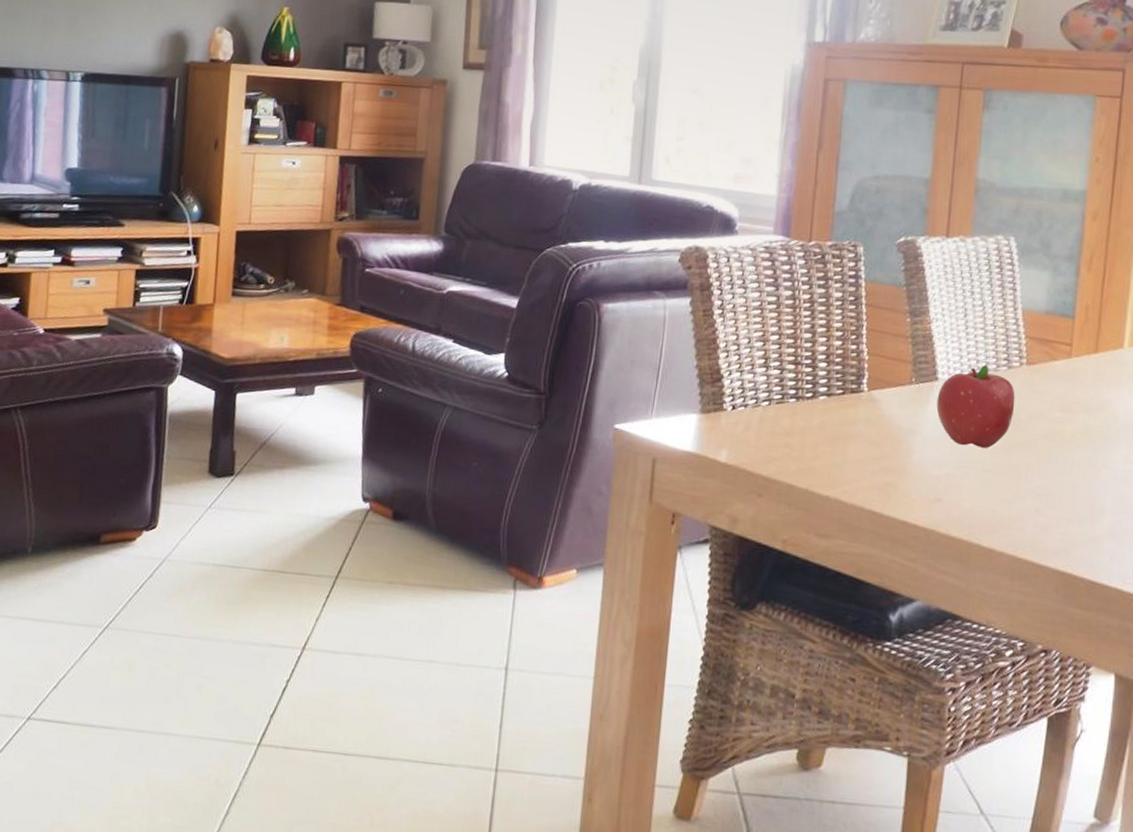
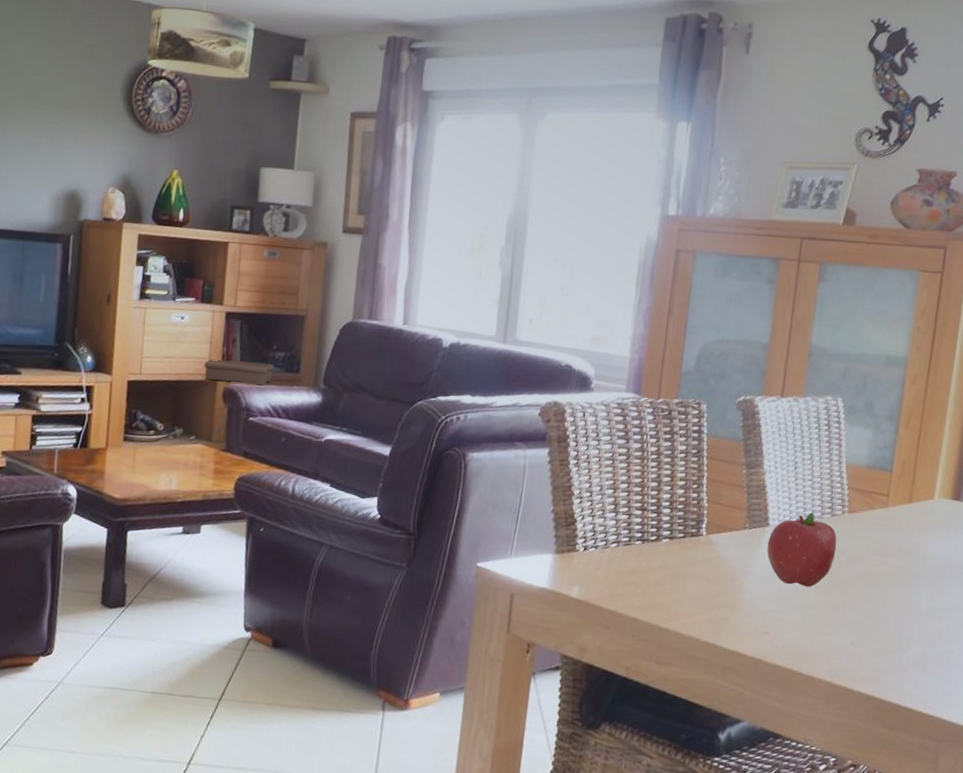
decorative box: none [317,206,393,234] -> present [204,359,275,386]

